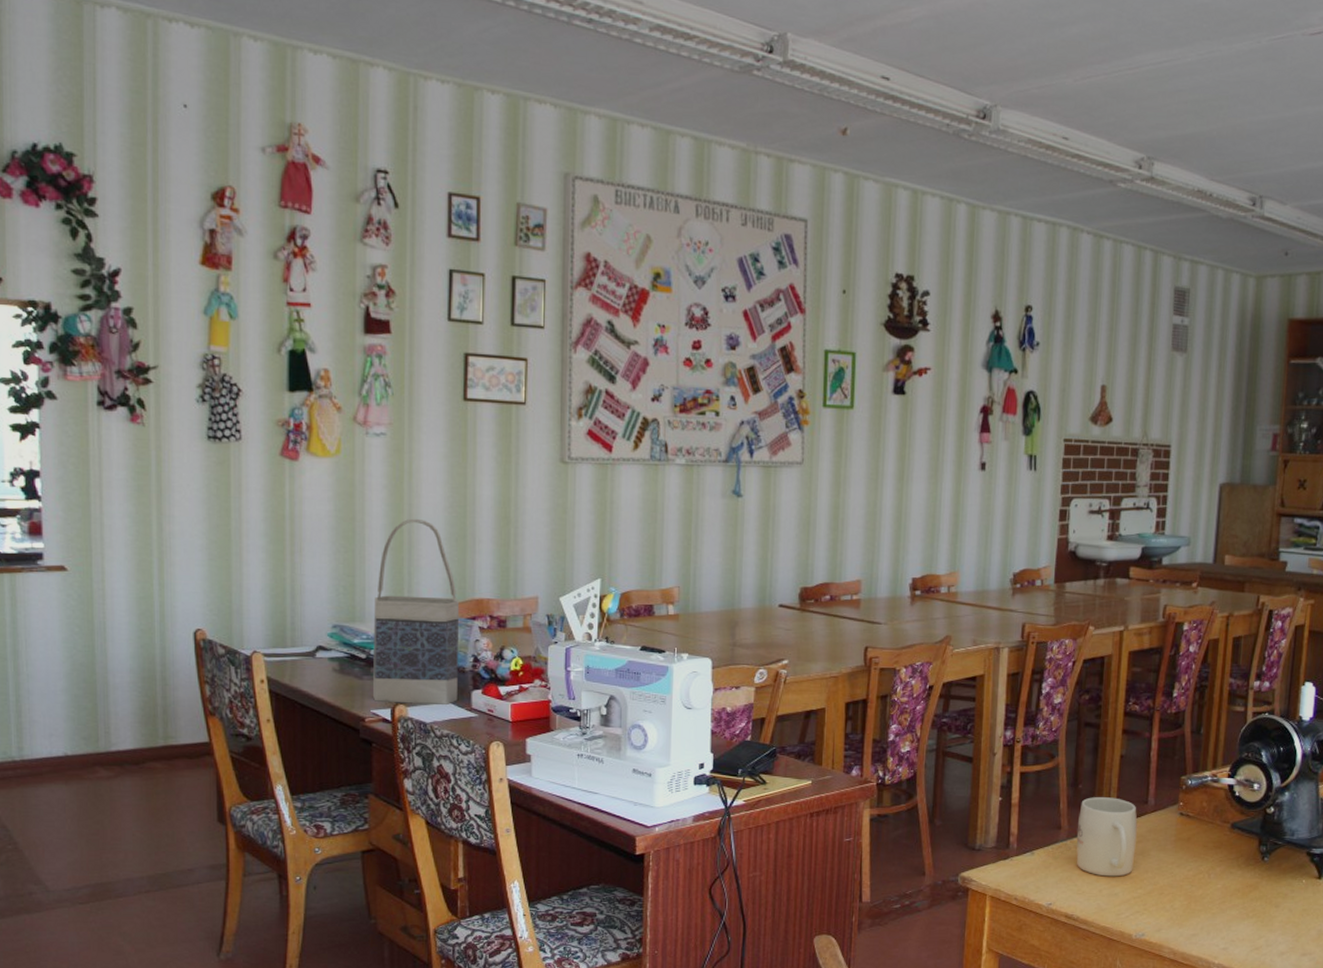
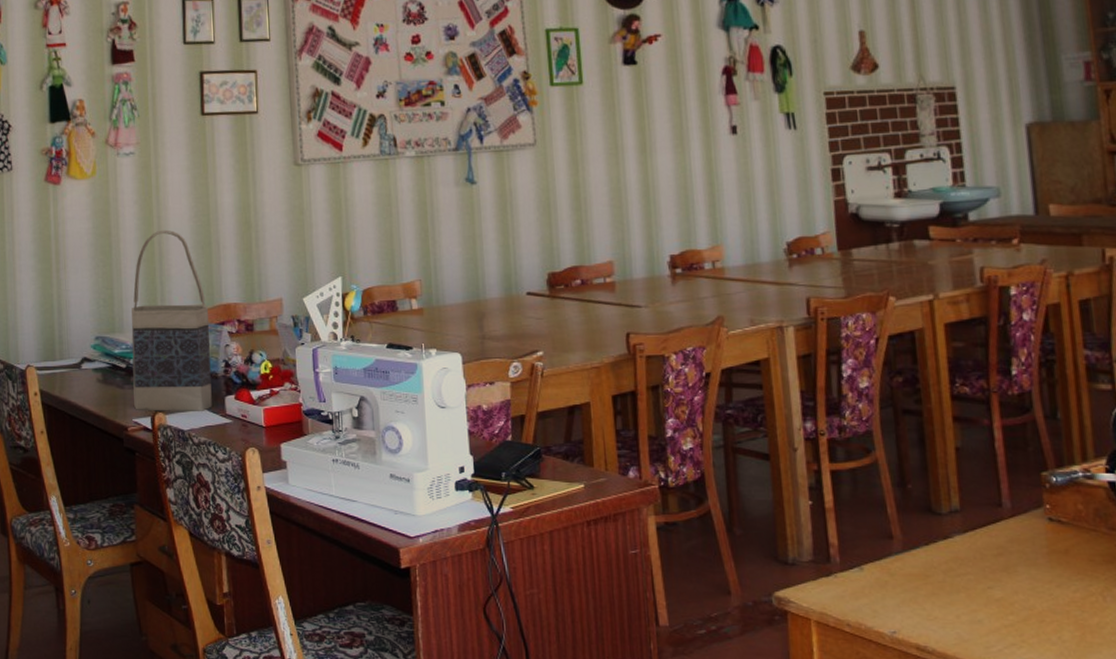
mug: present [1076,797,1138,877] -> none [912,499,997,599]

